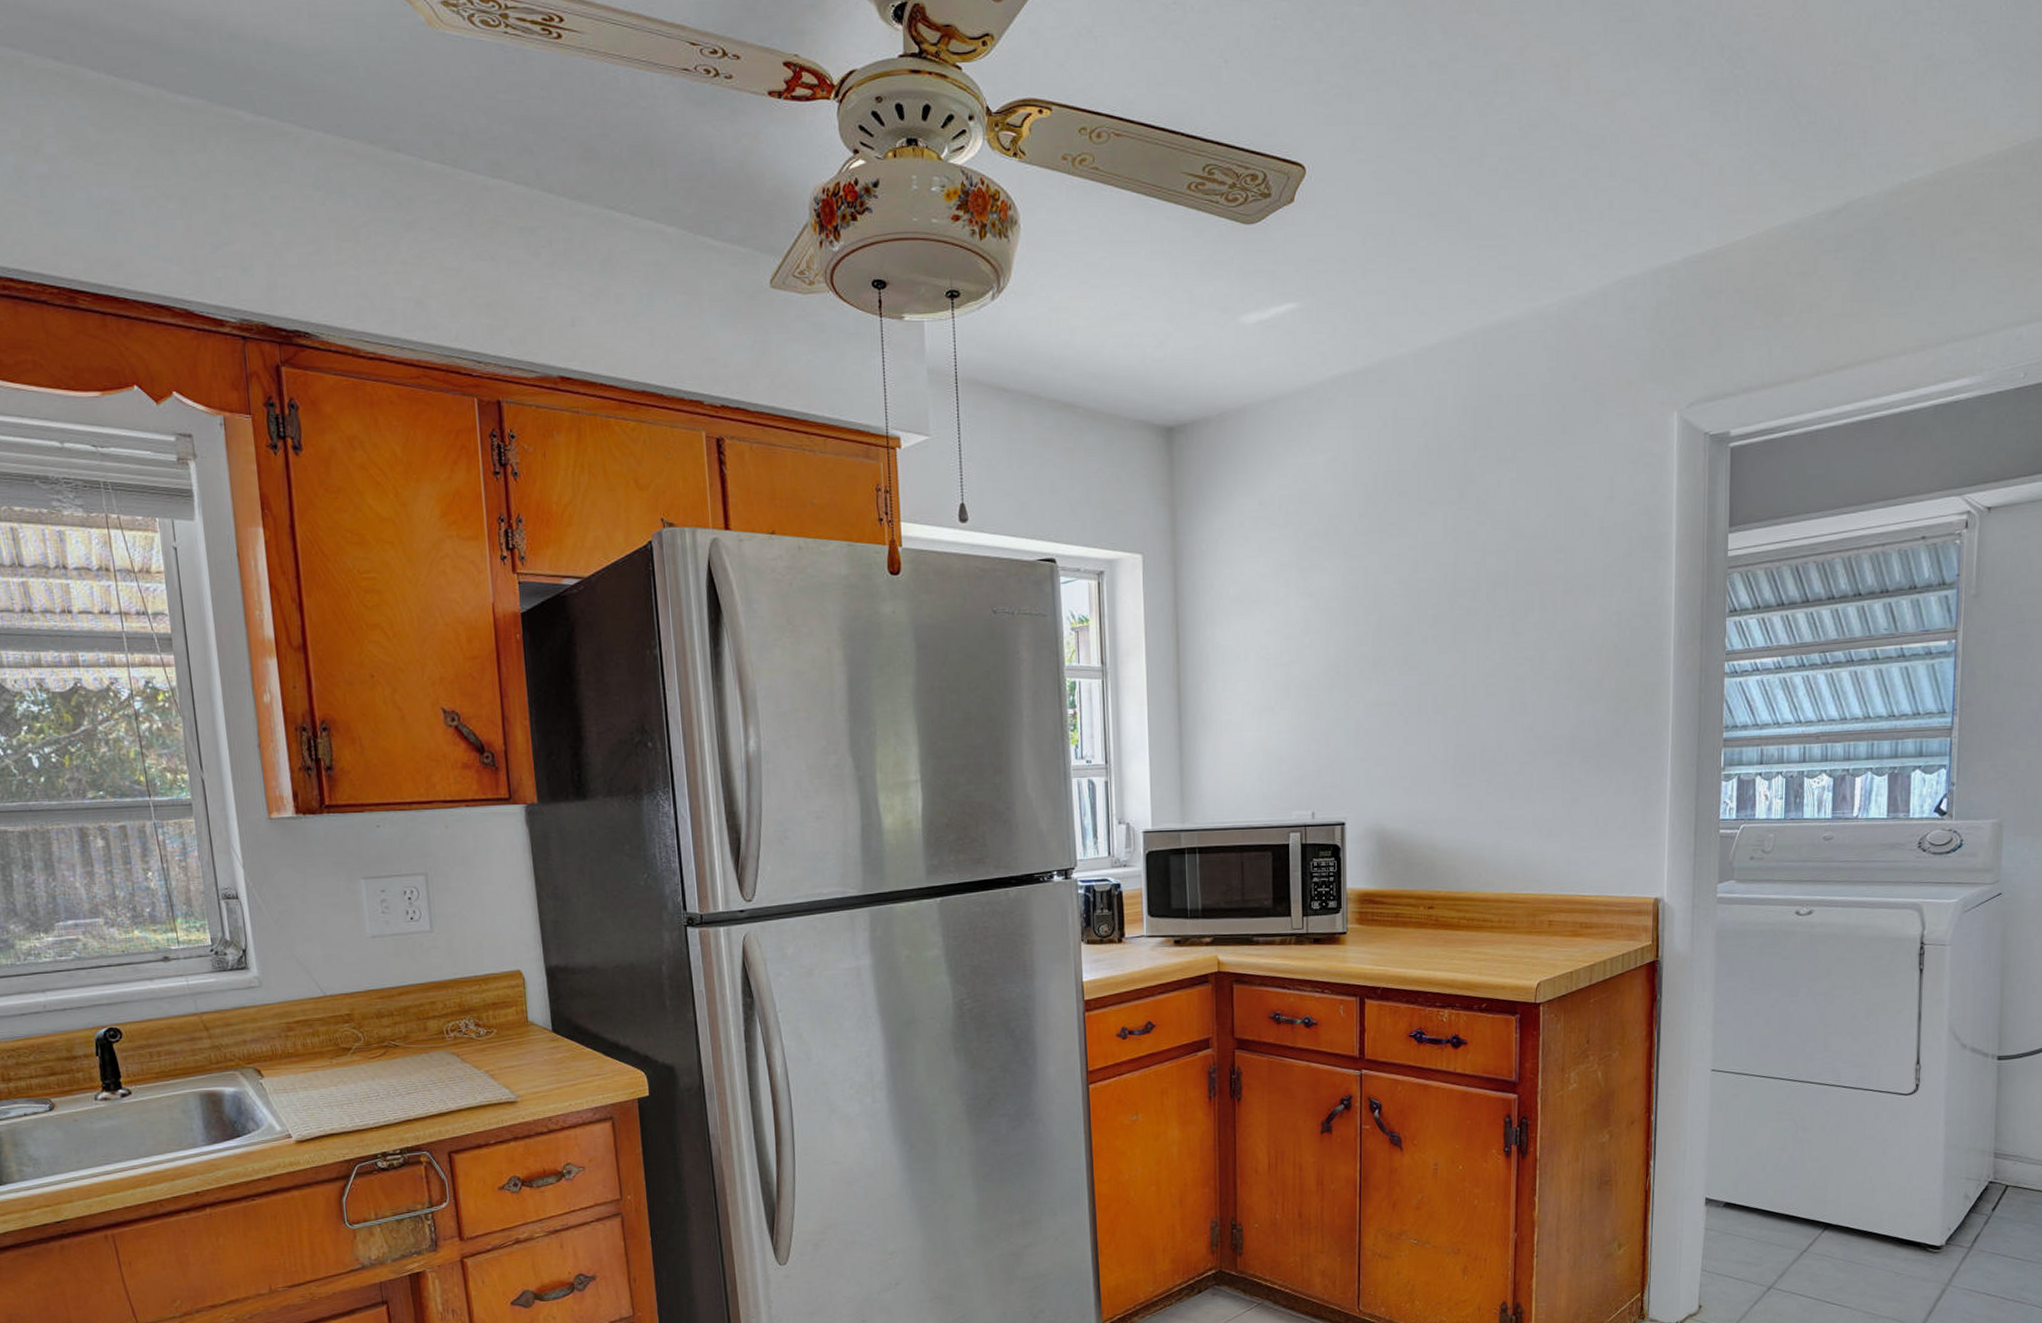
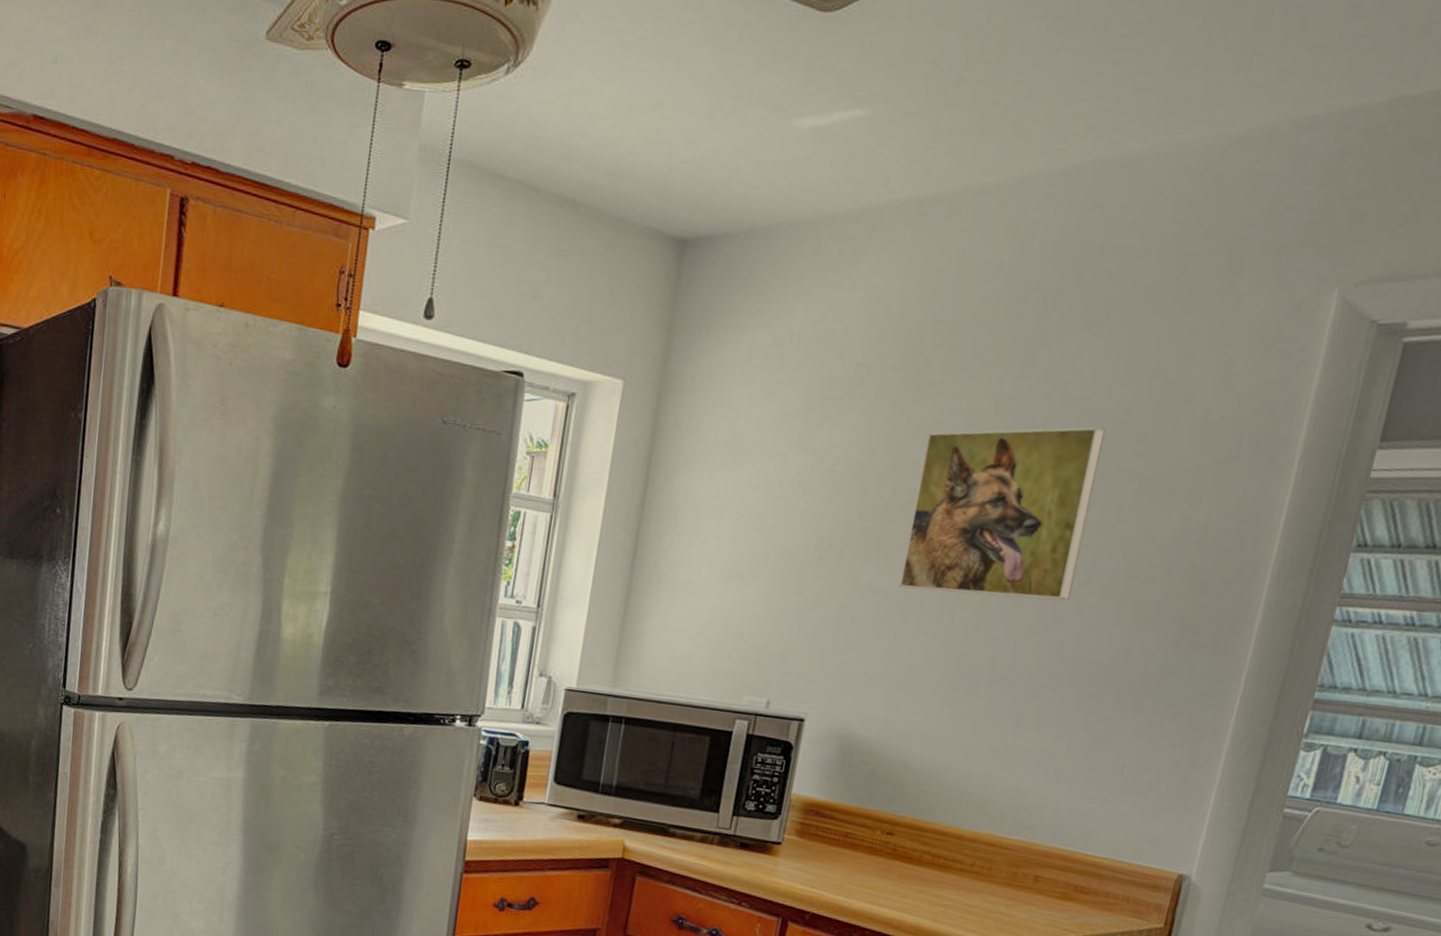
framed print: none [1397,543,1531,699] -> present [898,426,1106,601]

